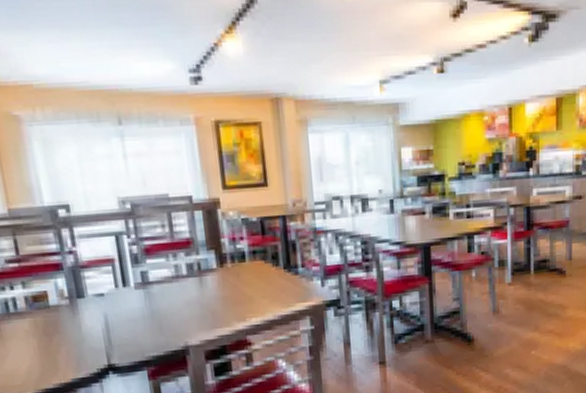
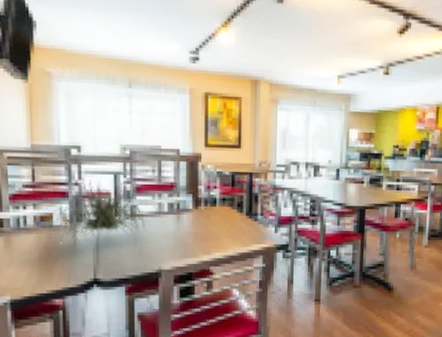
plant: none [39,243,174,329] -> present [47,178,157,247]

